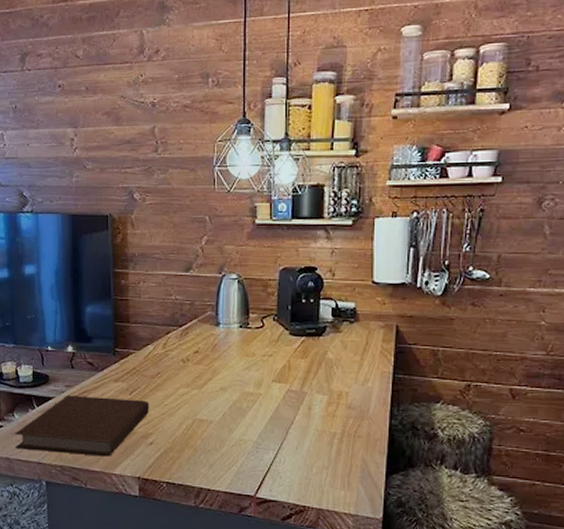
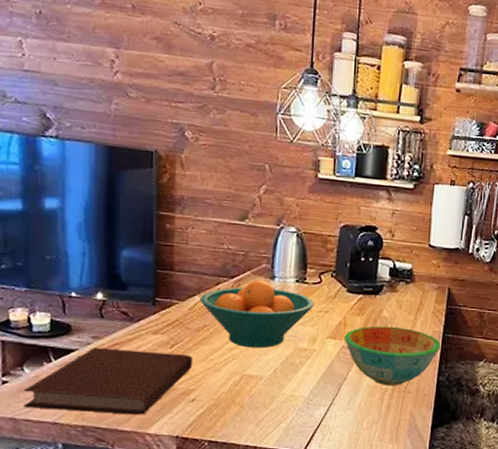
fruit bowl: none [153,327,258,394] -> present [200,279,315,349]
bowl: none [288,368,392,431] -> present [343,326,441,387]

